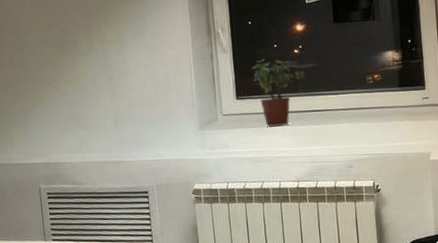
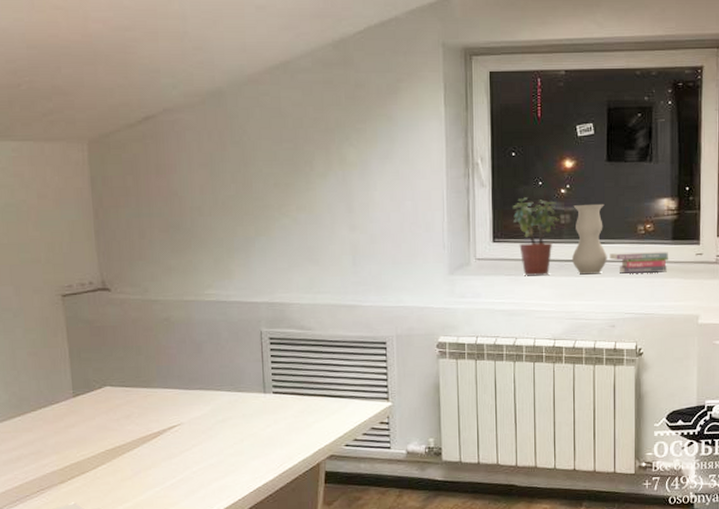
vase: none [306,59,341,123] -> present [572,203,607,275]
books: none [343,97,398,120] -> present [610,251,669,274]

